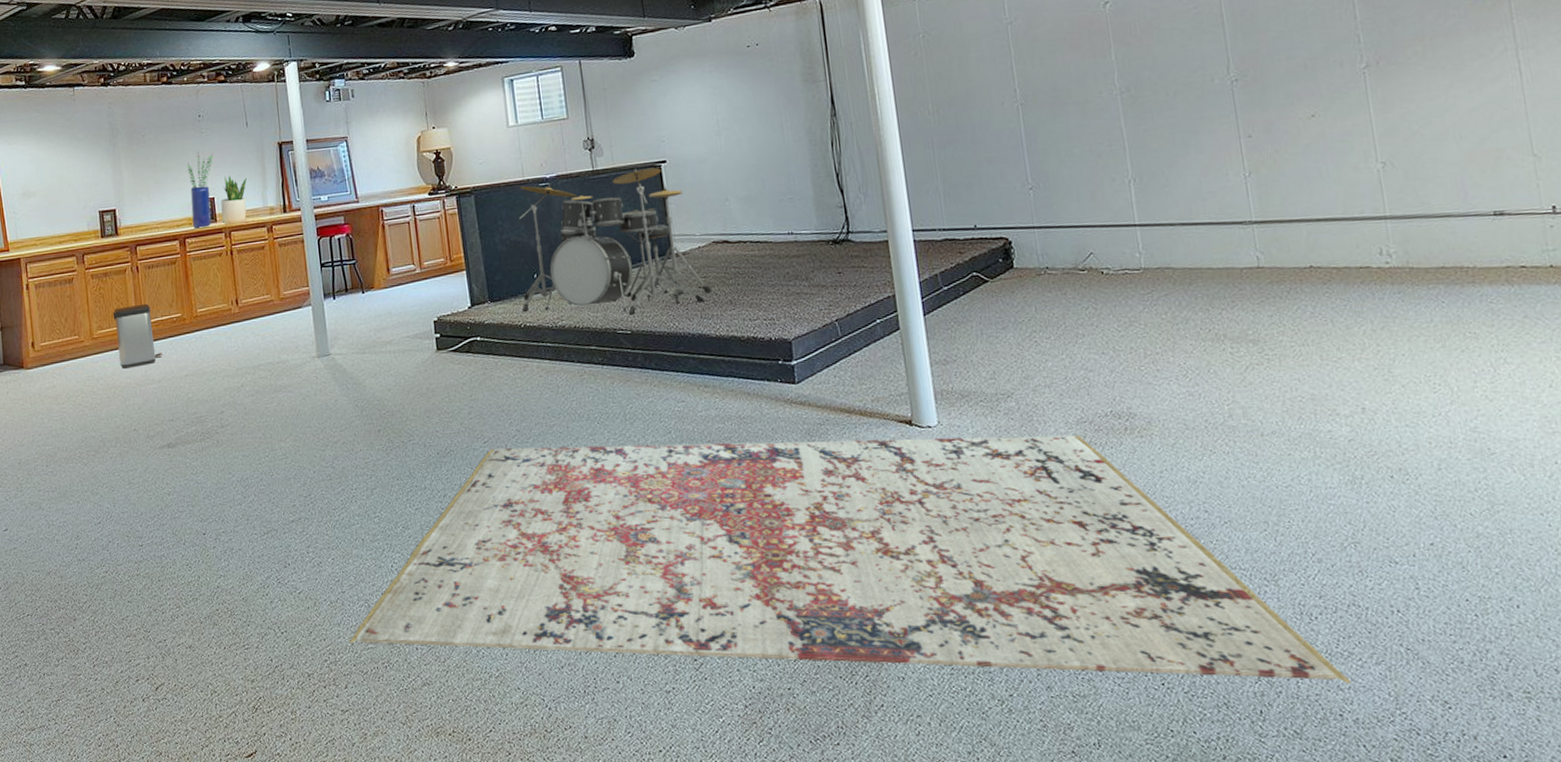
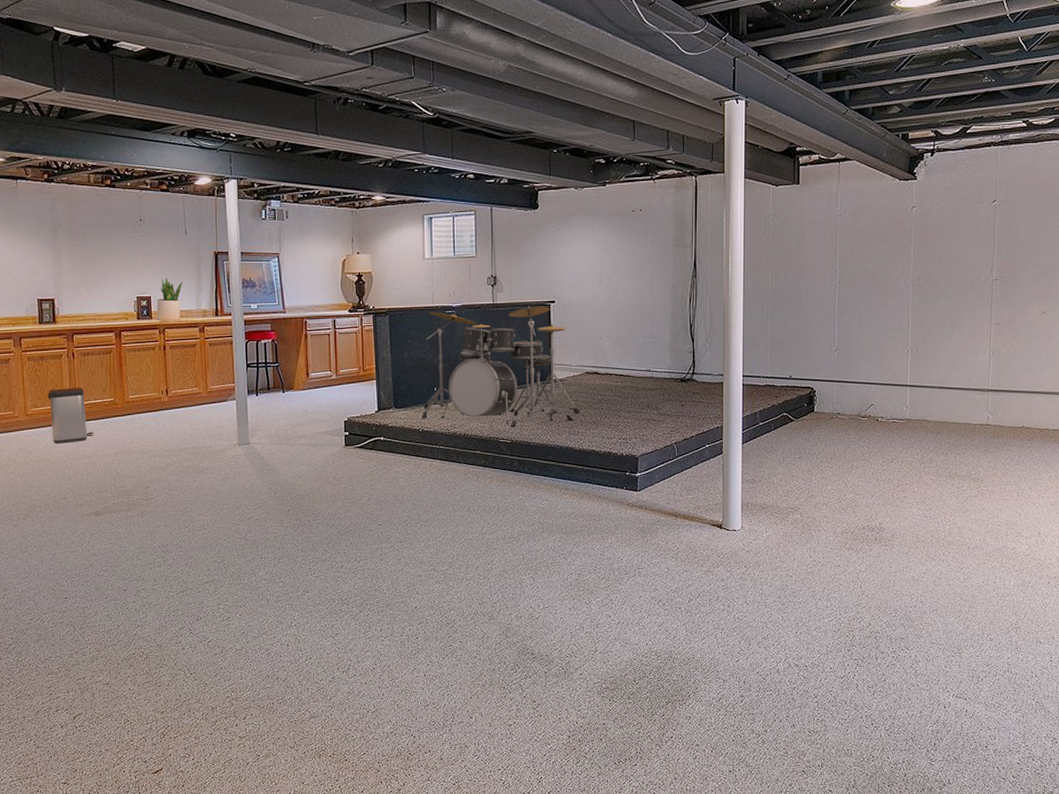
vase: present [187,152,214,228] -> none [126,253,152,323]
area rug: present [349,435,1351,685] -> none [250,530,997,726]

